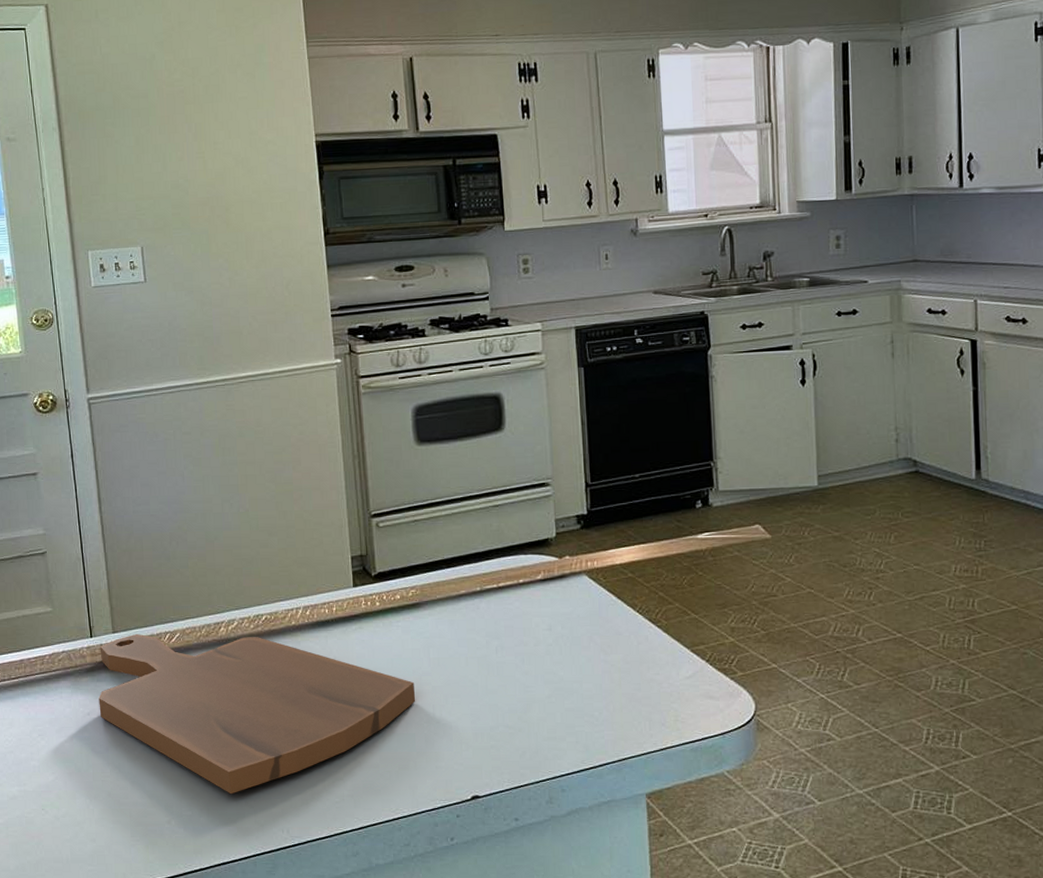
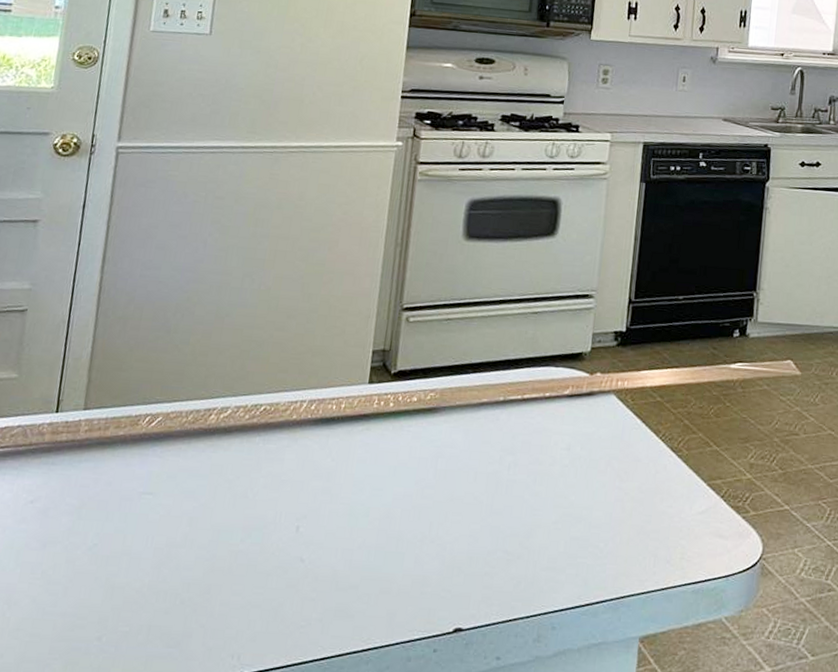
cutting board: present [99,633,416,795] -> none [45,412,414,610]

